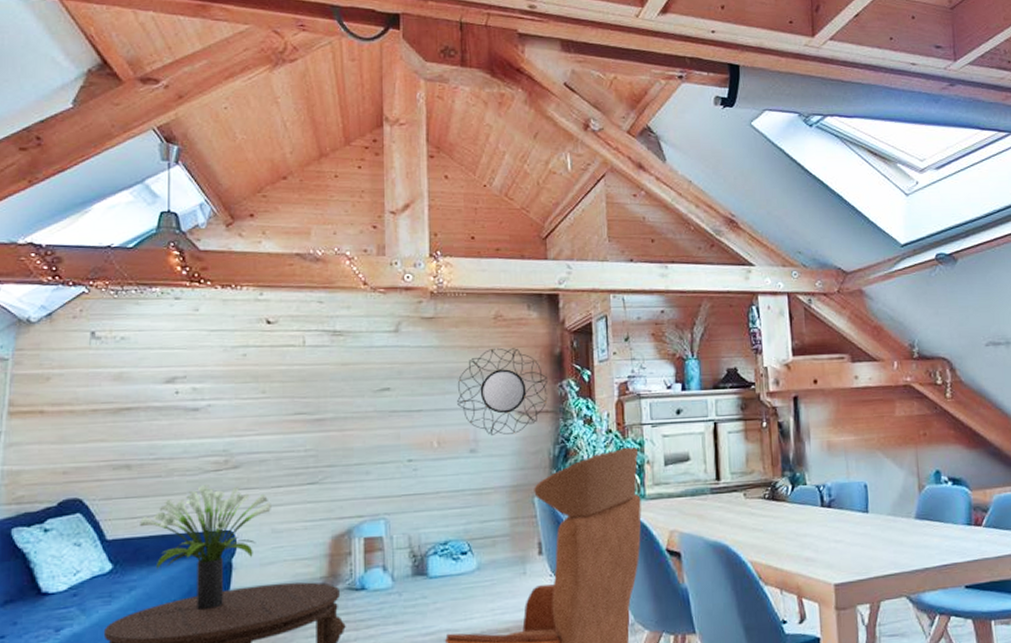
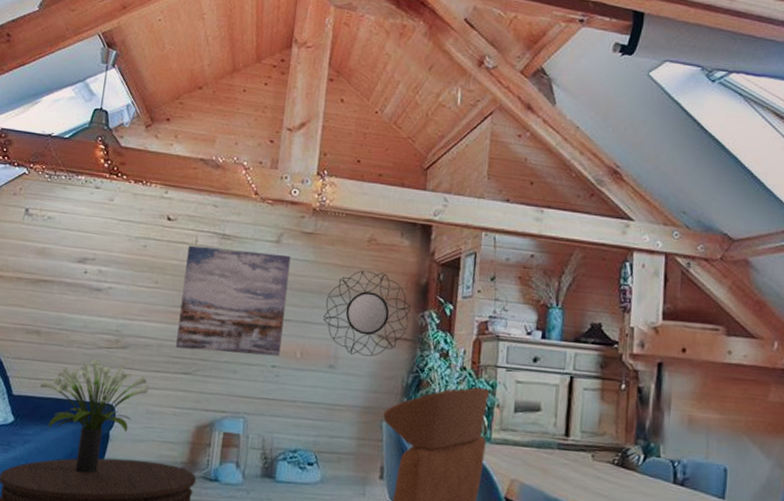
wall art: none [295,343,415,458] -> present [176,245,291,357]

